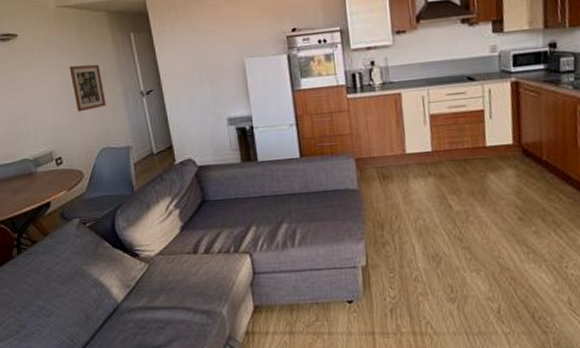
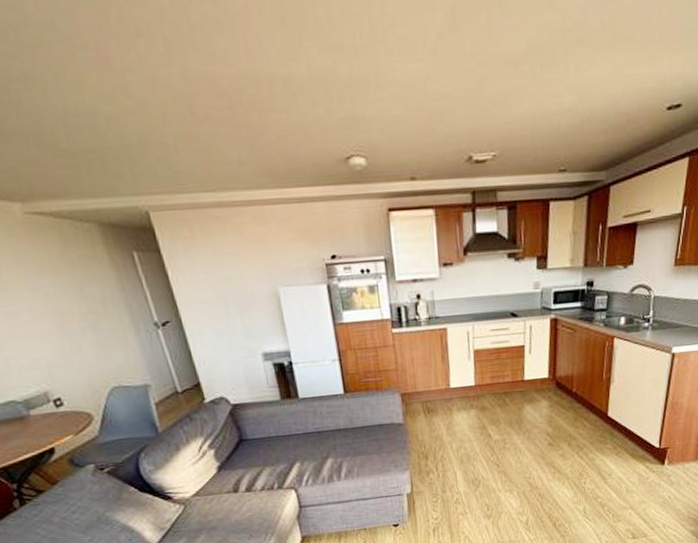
wall art: present [69,64,106,112] -> none [54,288,112,346]

